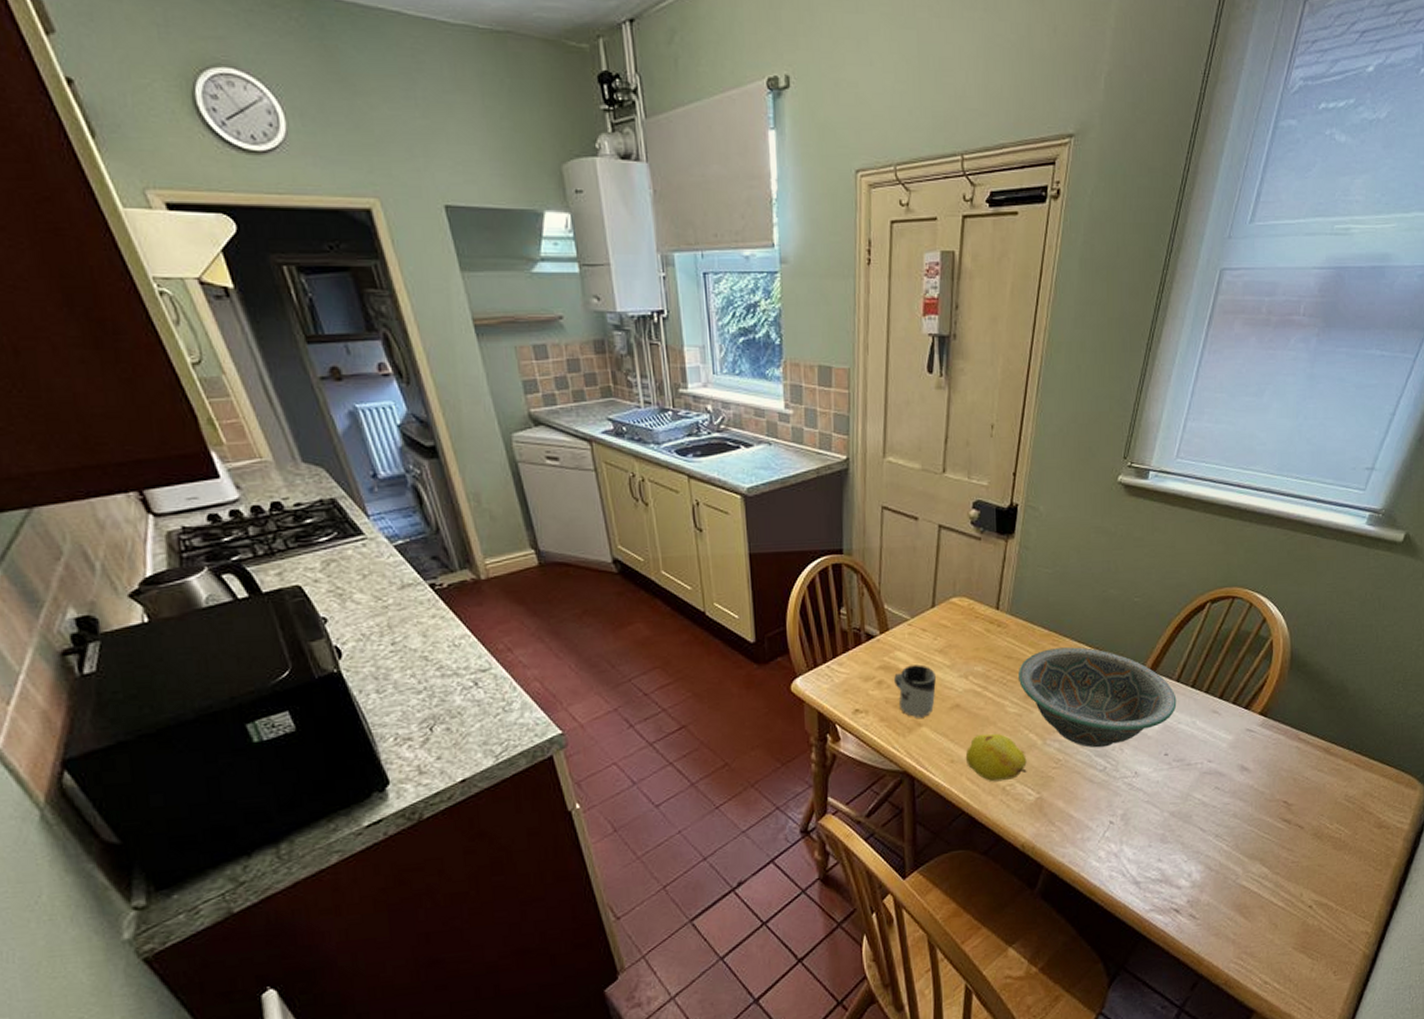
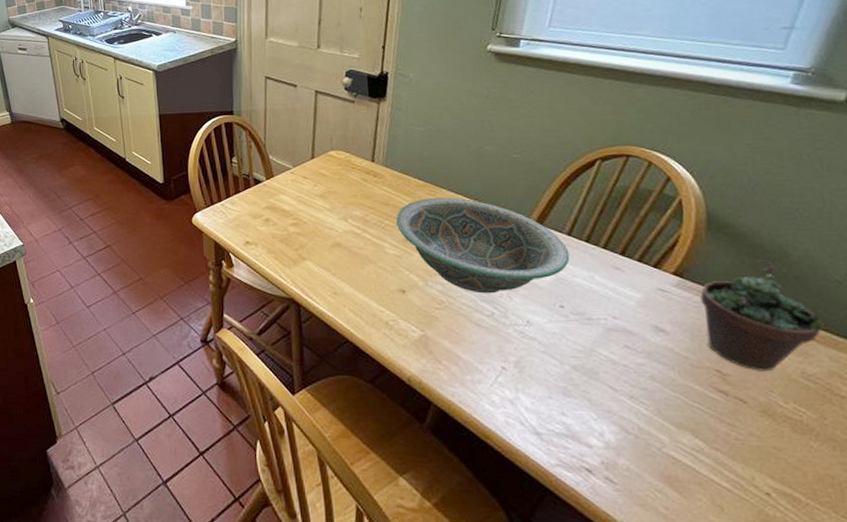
cup: present [894,664,936,718] -> none [279,207,318,253]
fruit: present [965,733,1027,782] -> none [347,271,410,316]
succulent plant: none [1278,695,1366,799] -> present [700,260,825,372]

